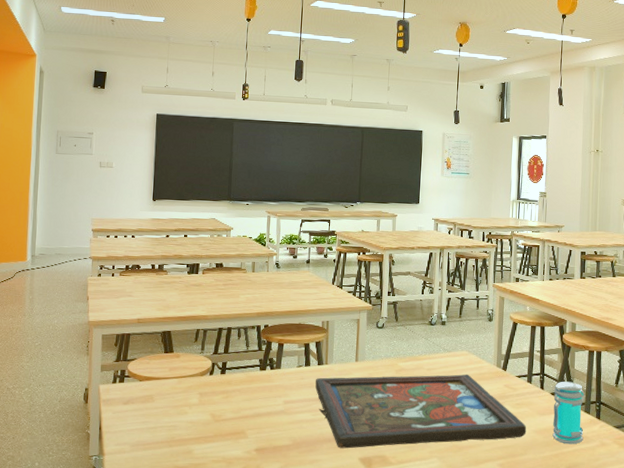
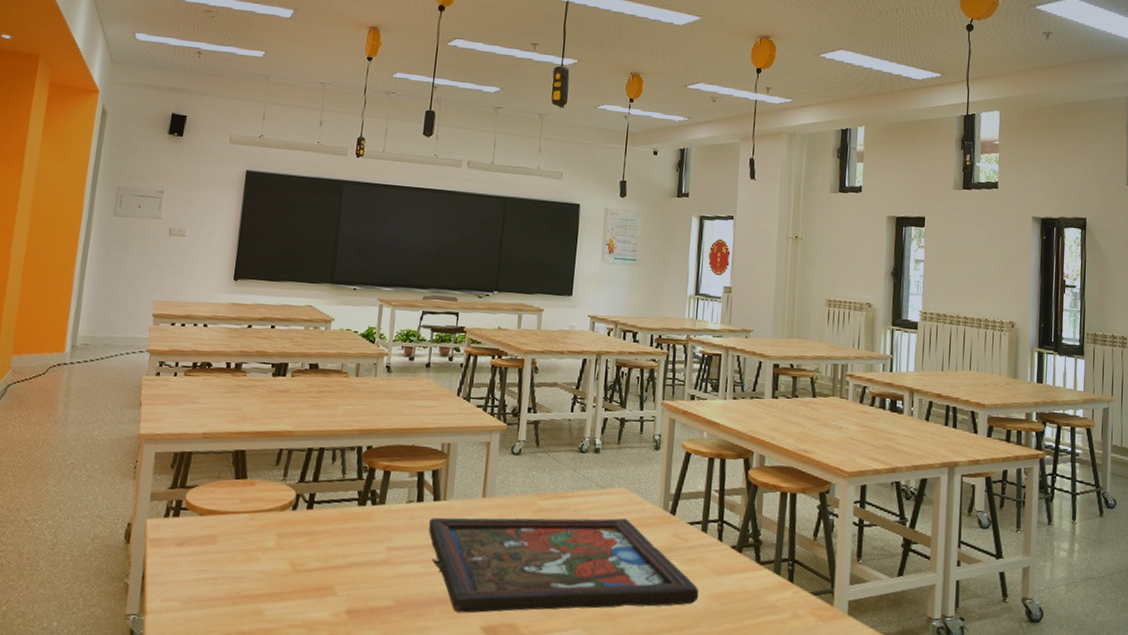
jar: present [552,381,585,445] -> none [732,531,775,615]

